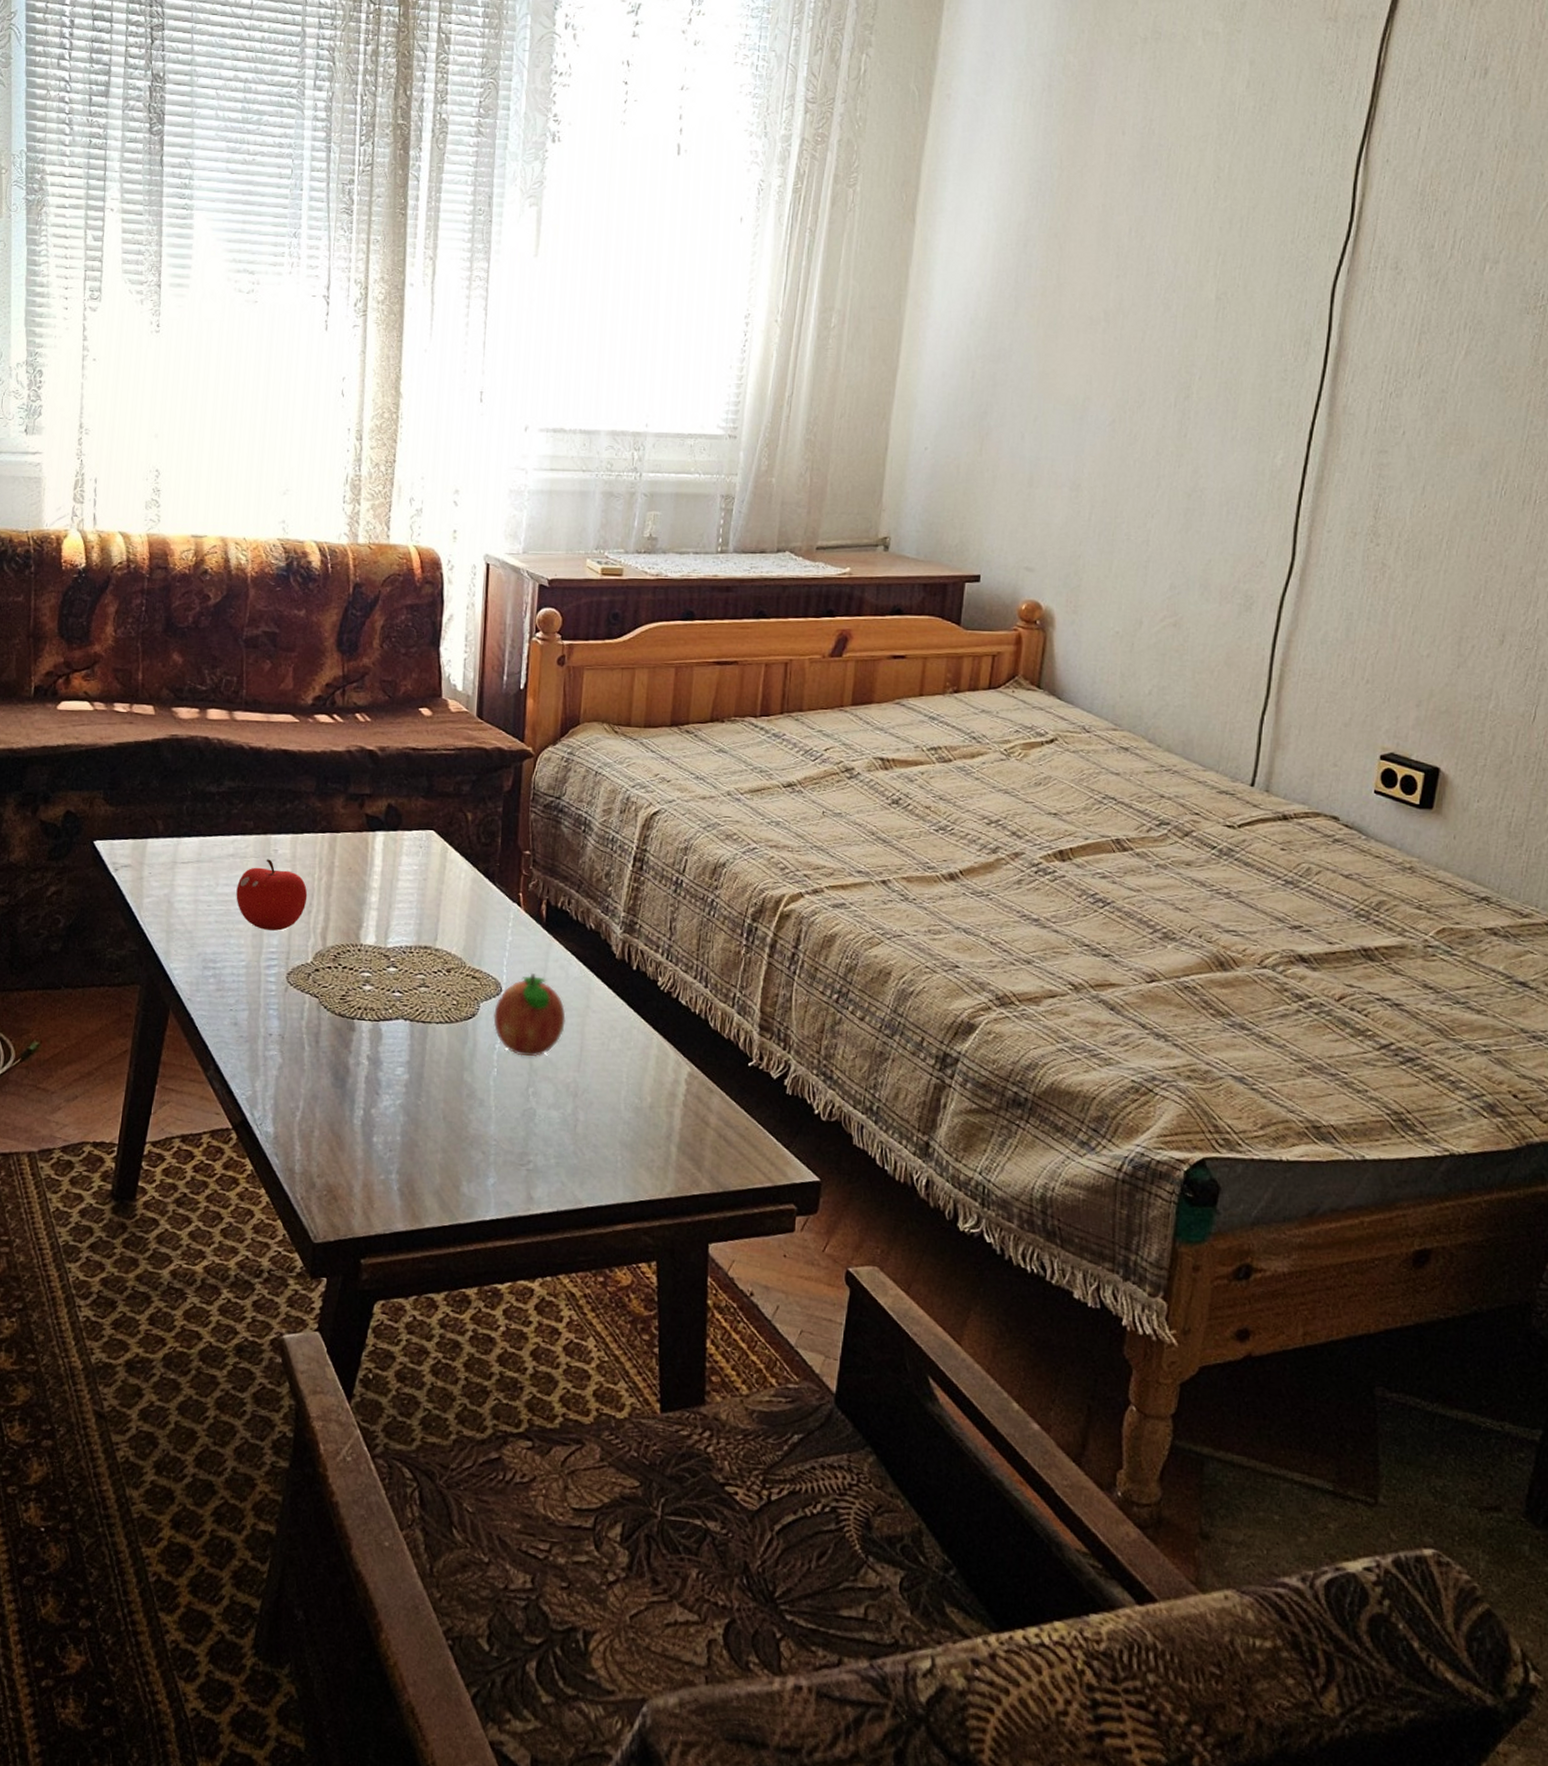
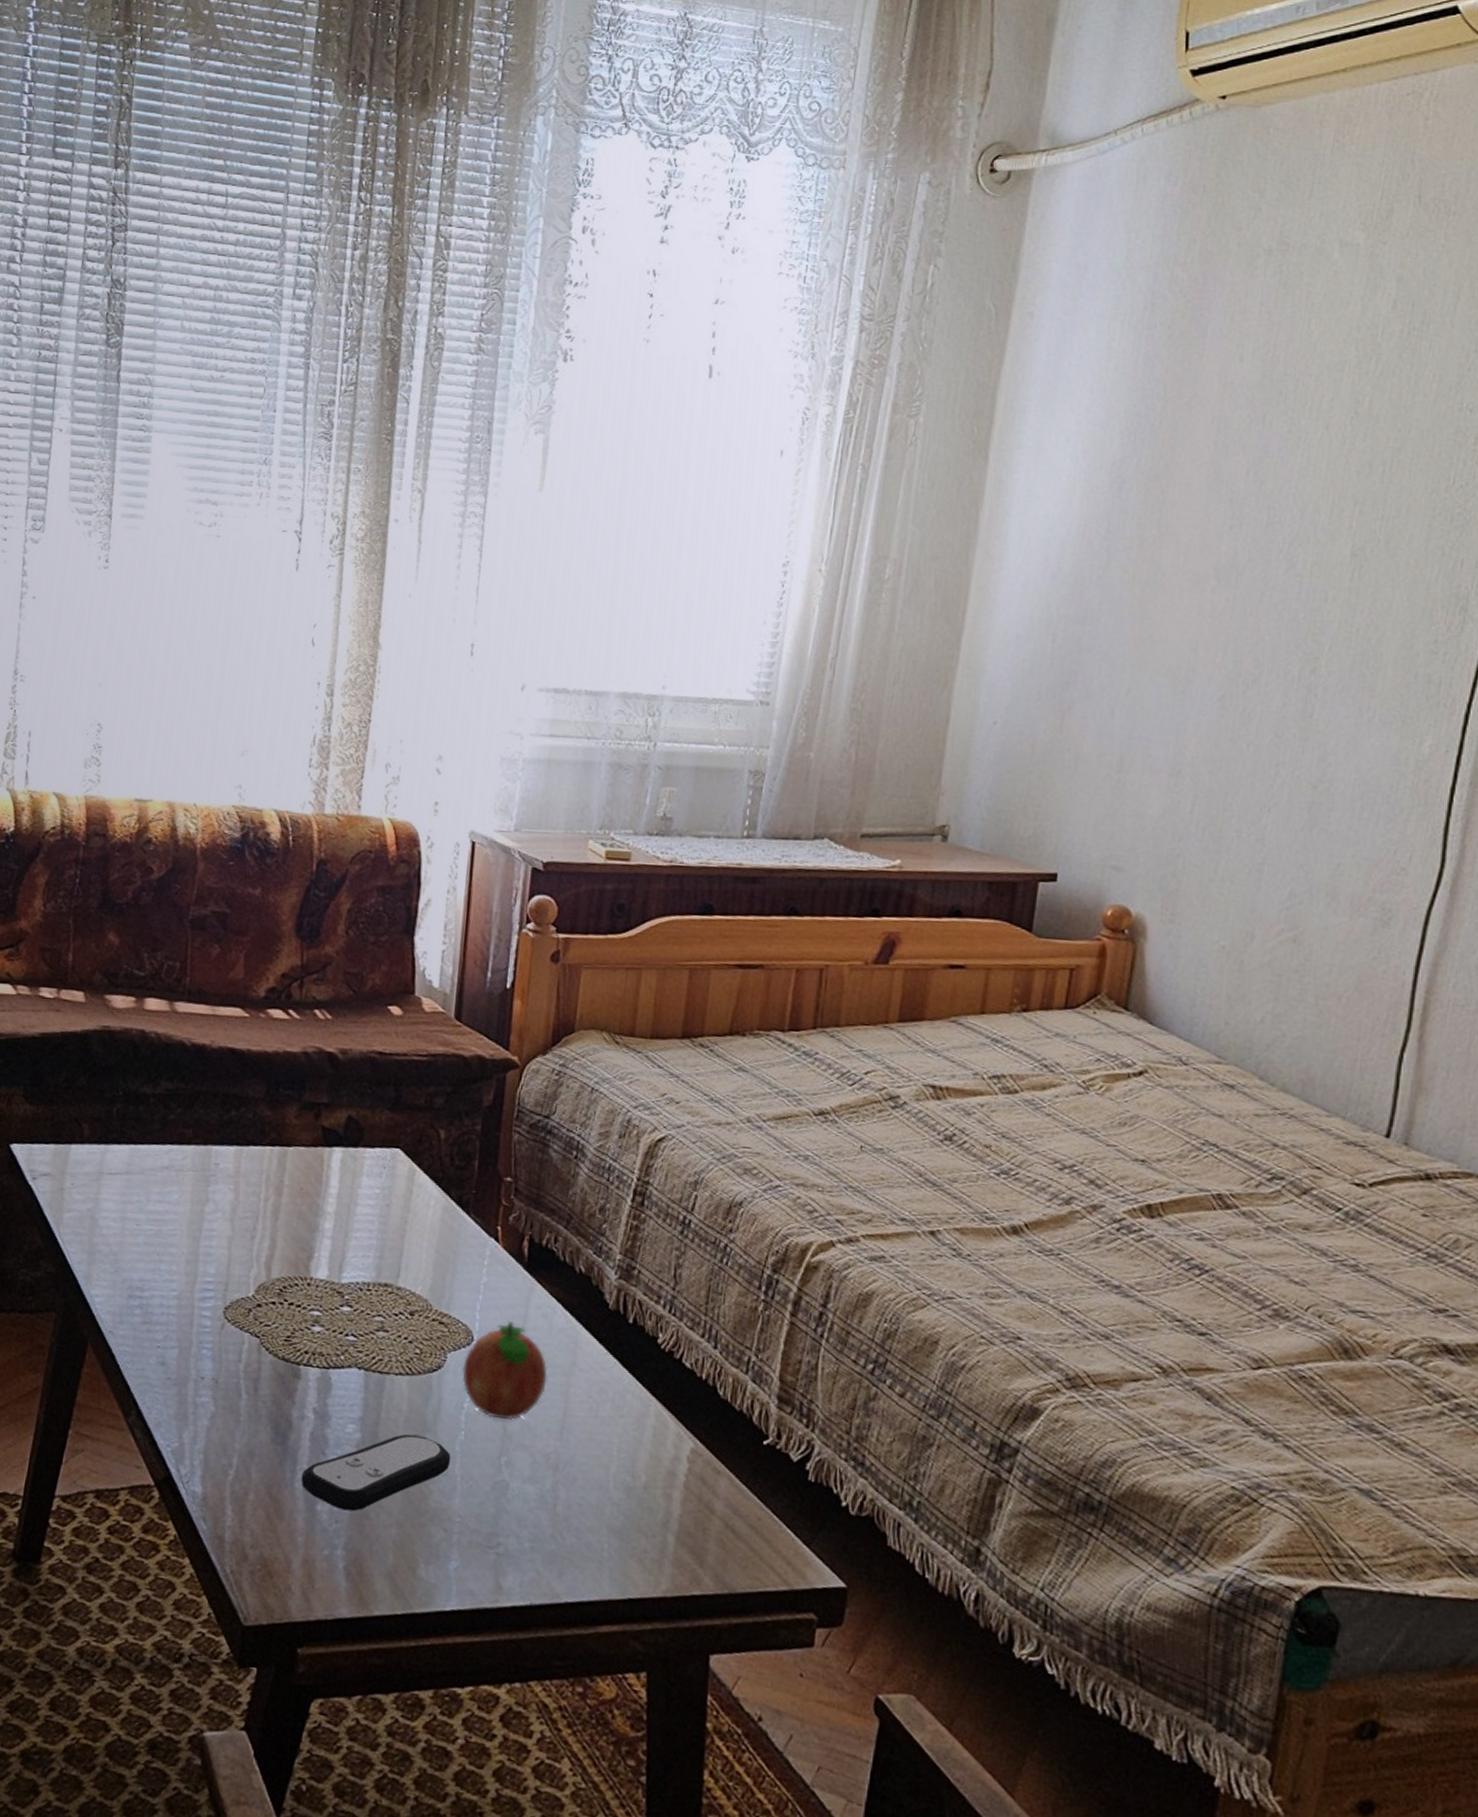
fruit: present [236,859,308,931] -> none [169,1173,252,1258]
remote control: none [358,1073,486,1141] -> present [300,1434,451,1512]

